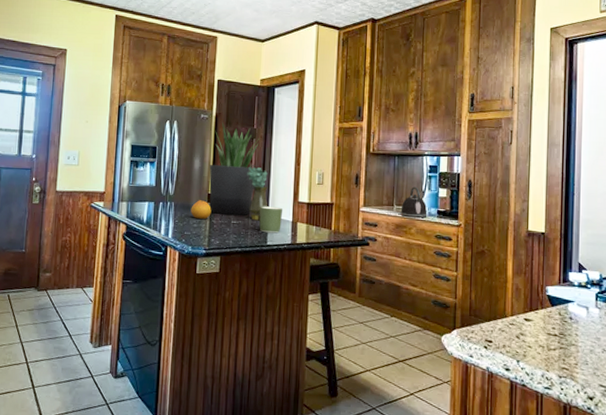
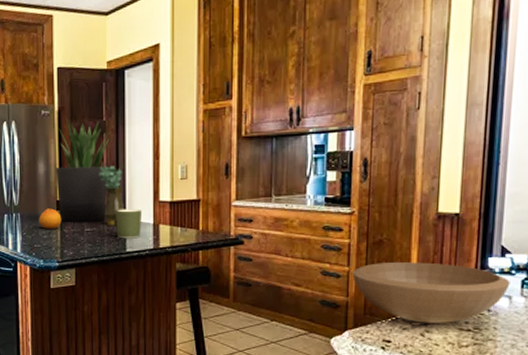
kettle: present [400,186,428,219] -> none [280,172,313,209]
bowl: none [460,270,587,328] -> present [352,262,510,323]

